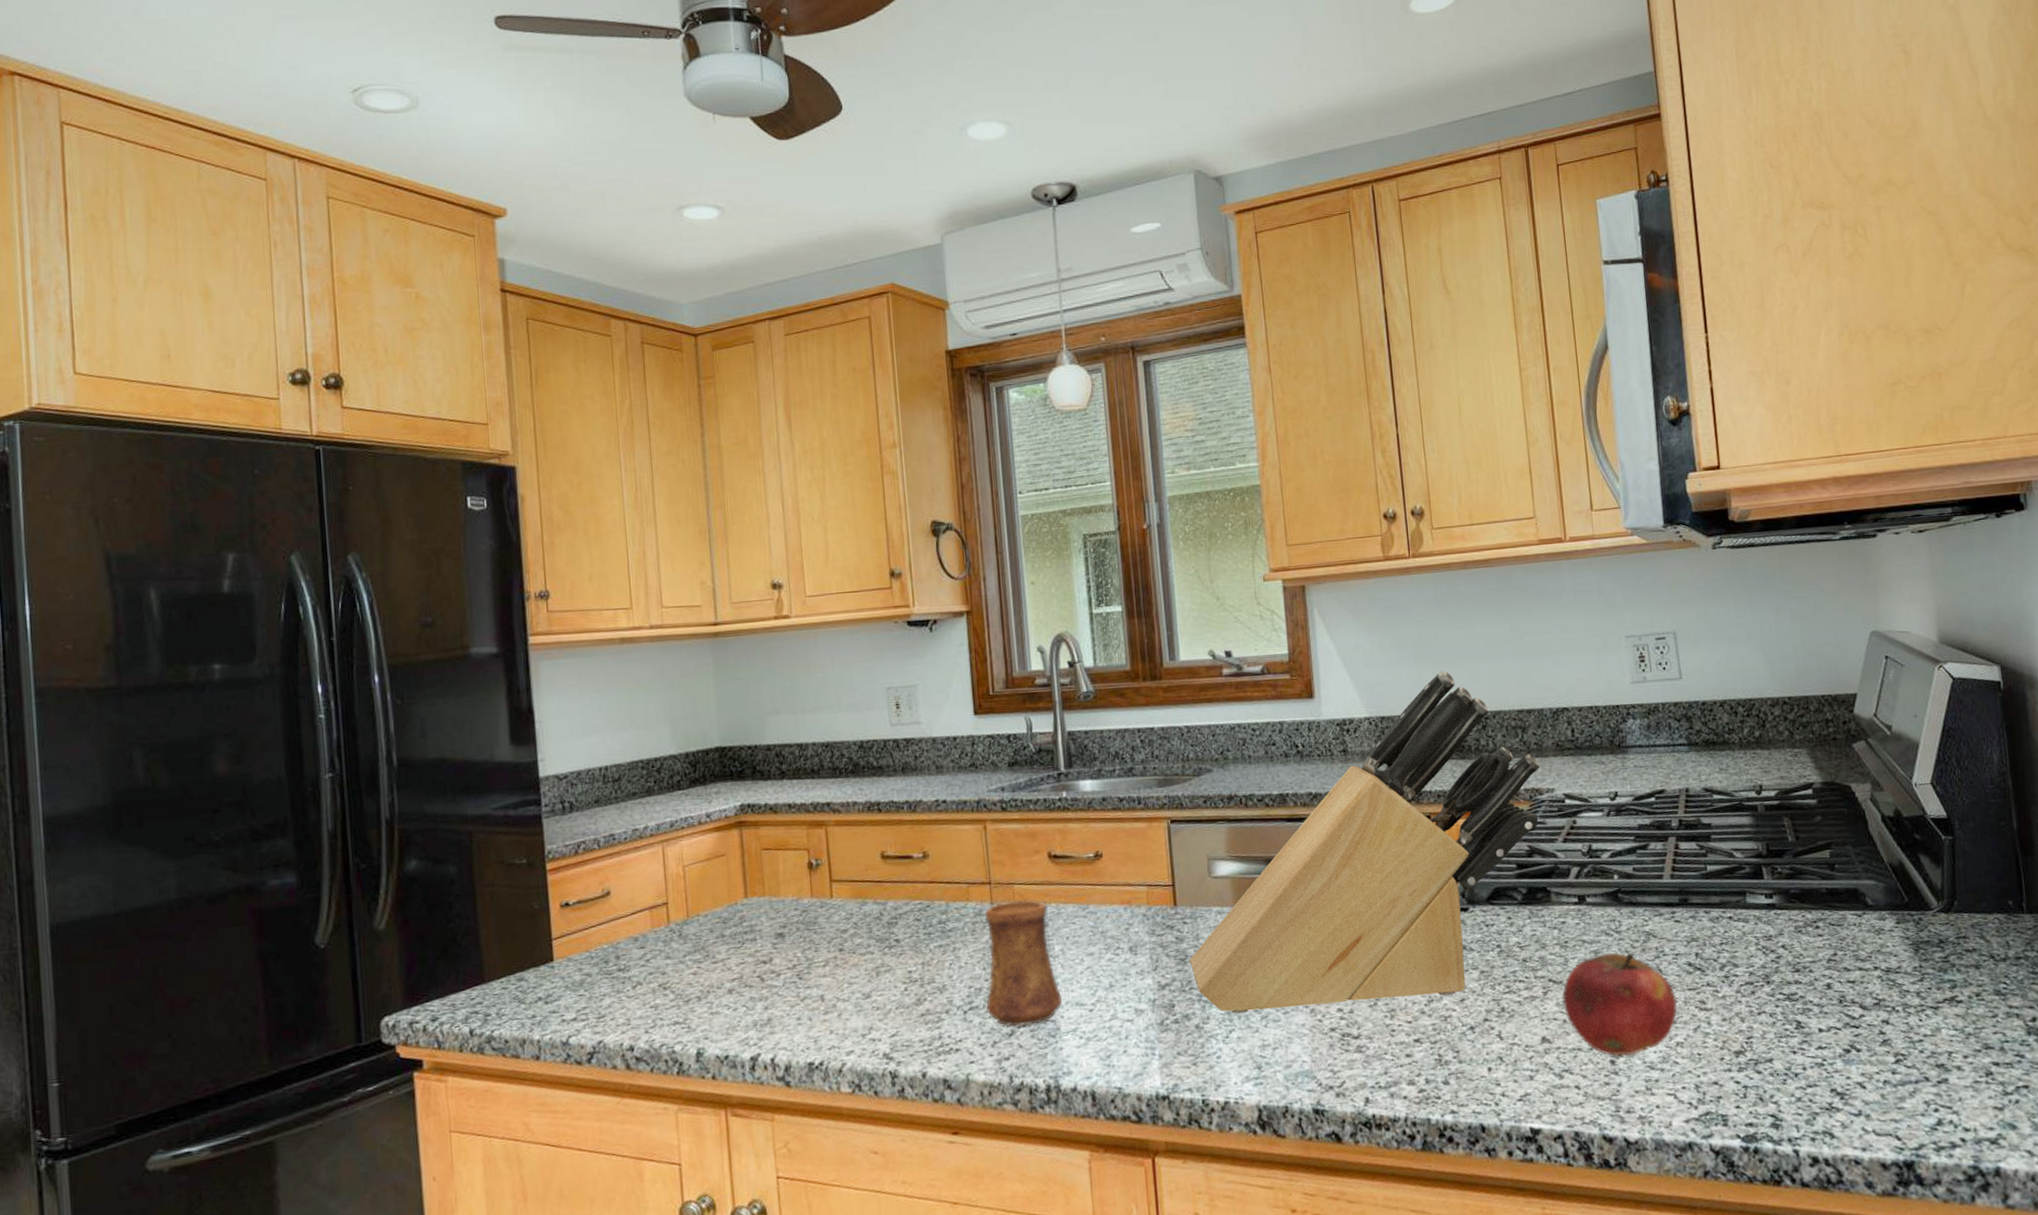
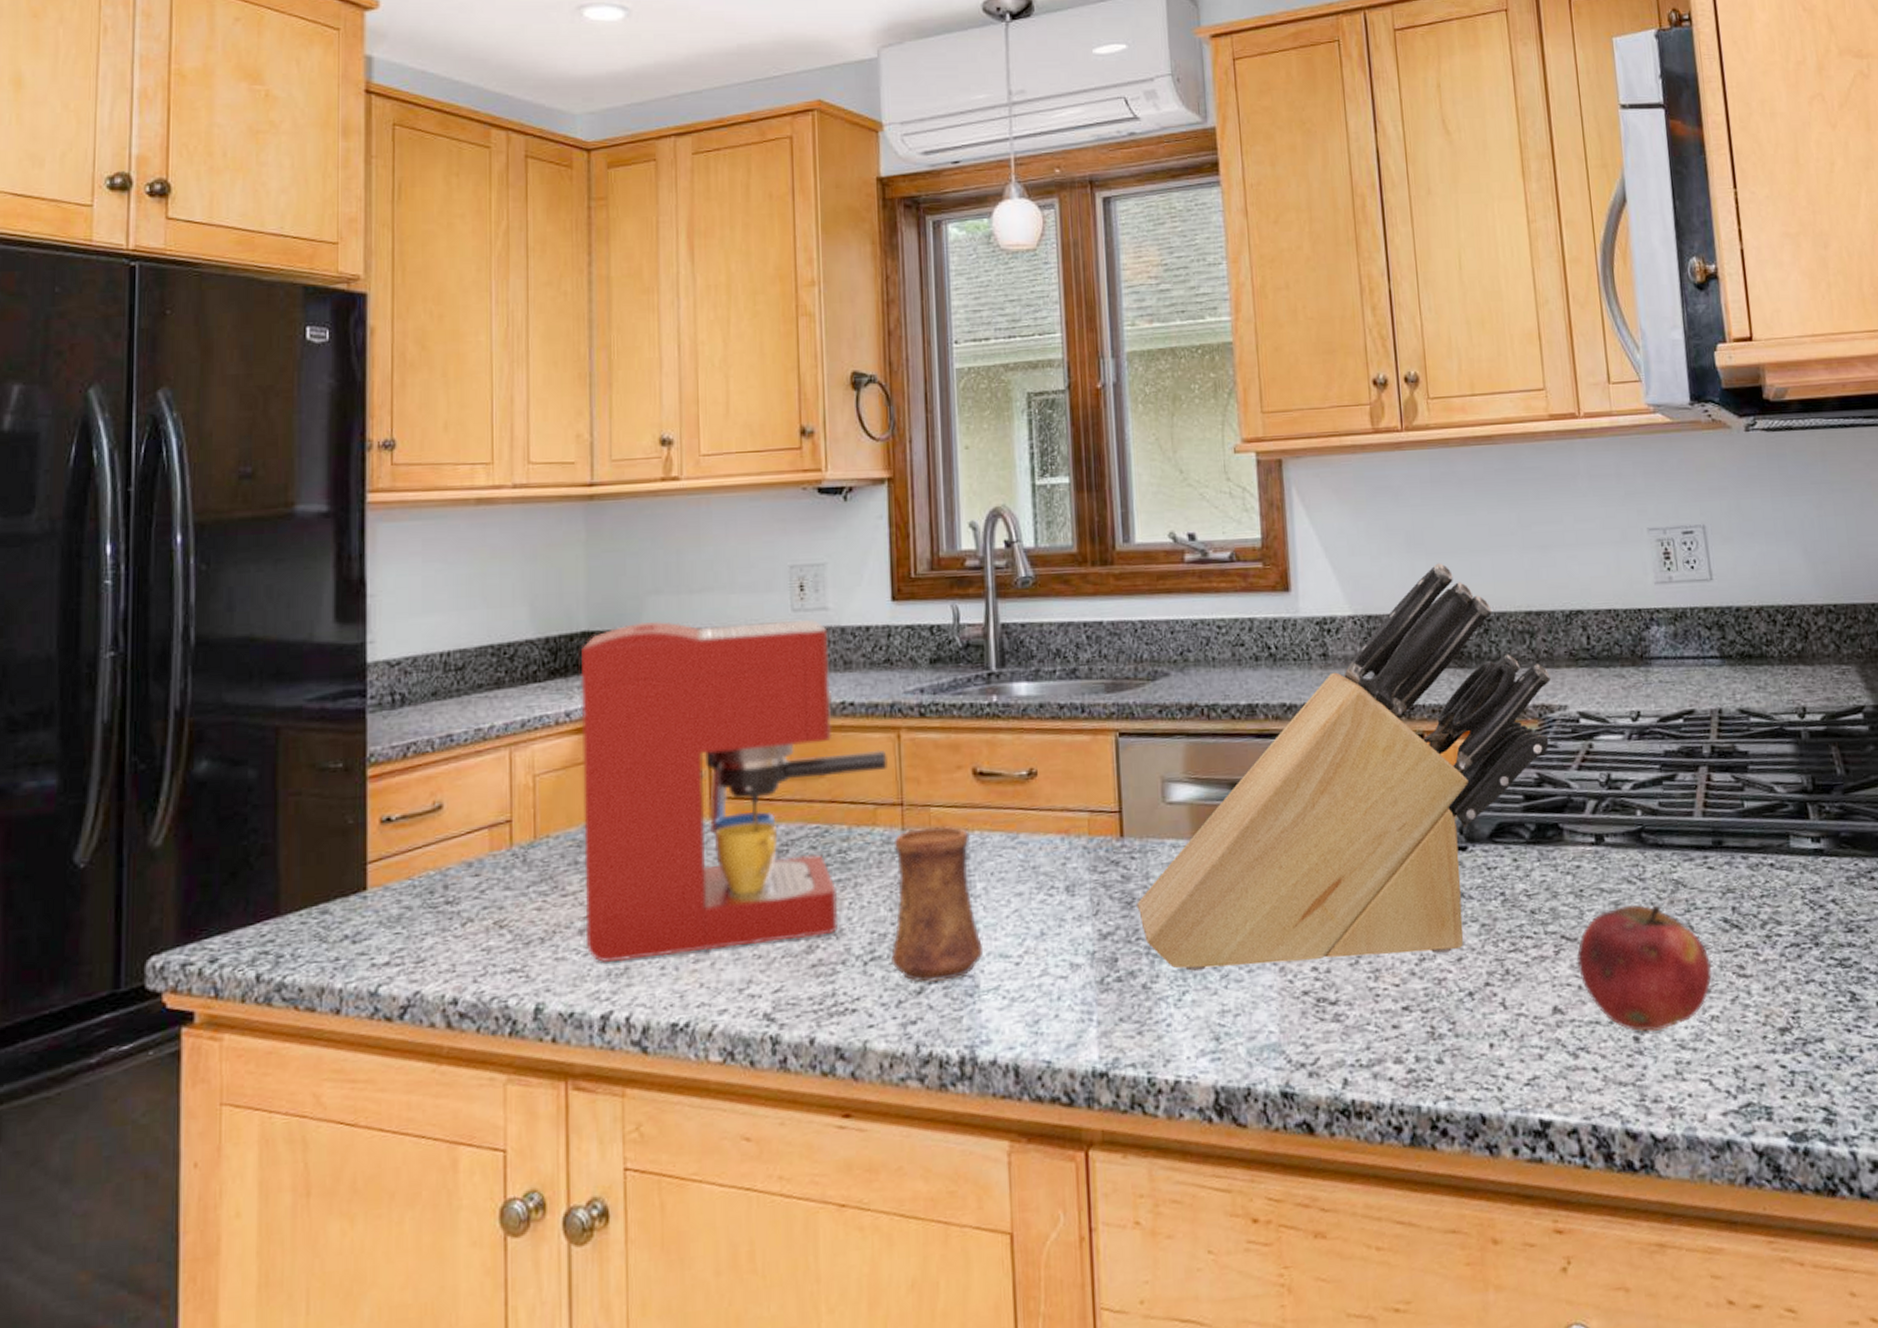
coffee maker: none [716,732,977,1015] -> present [580,619,888,962]

